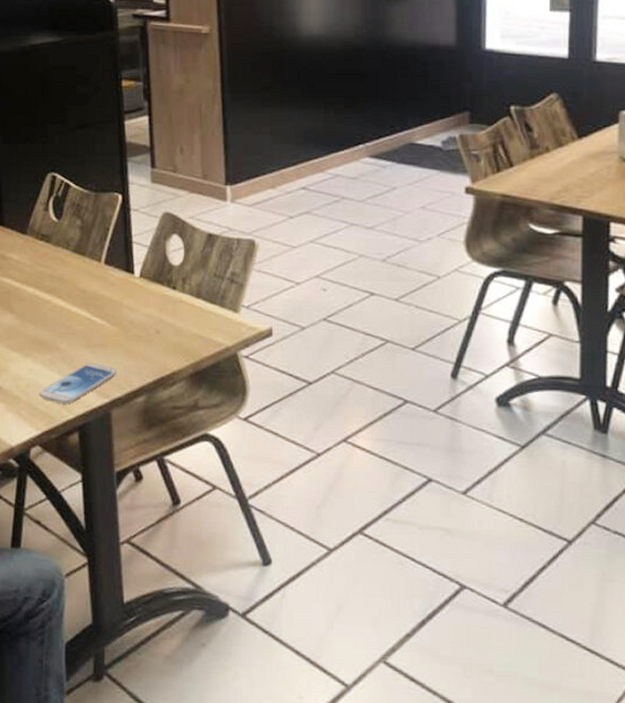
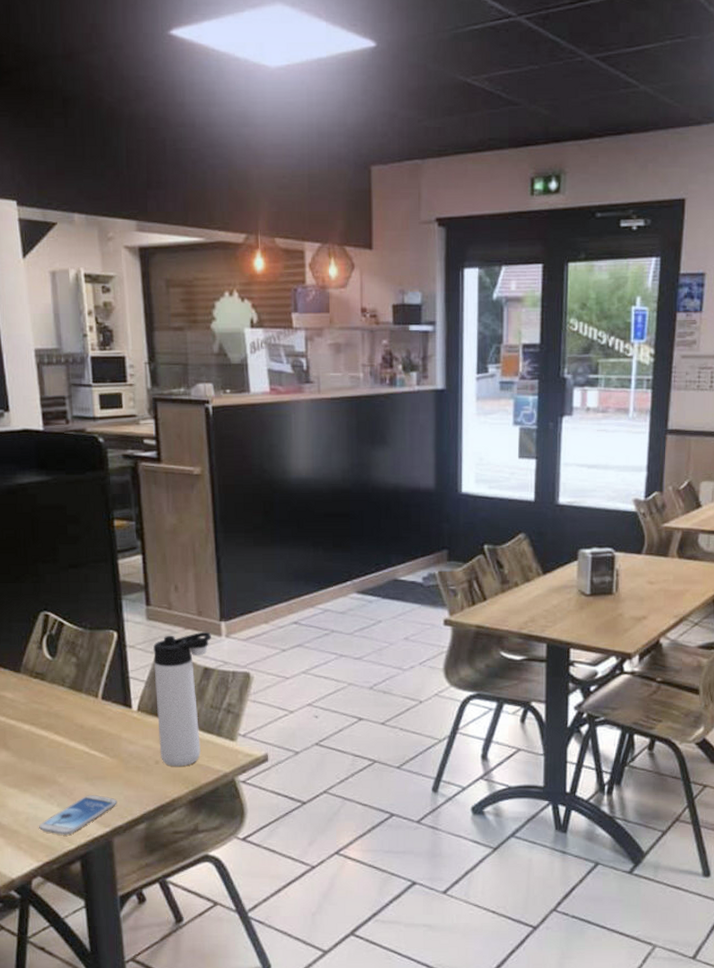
thermos bottle: none [157,196,216,338] -> present [153,631,211,767]

